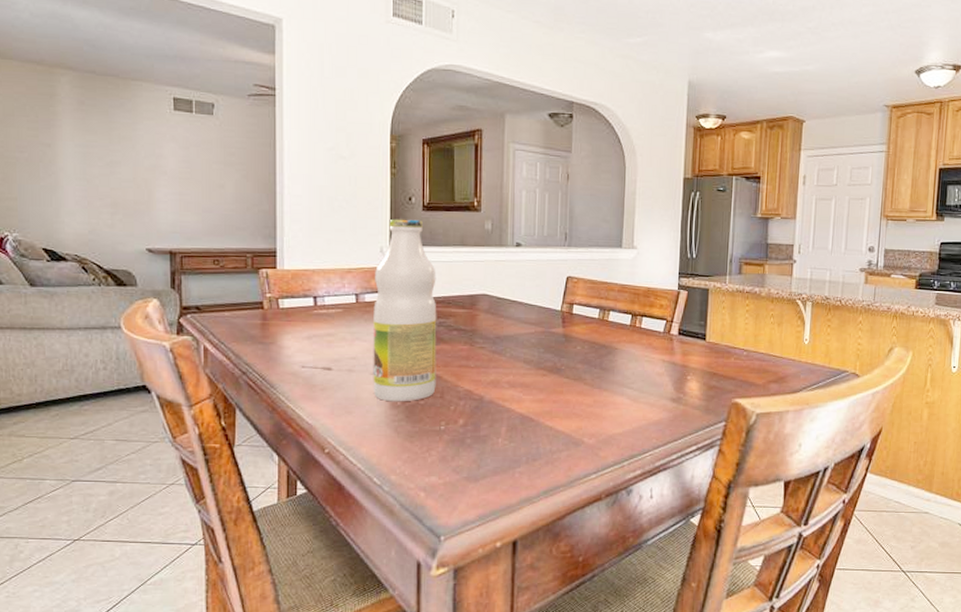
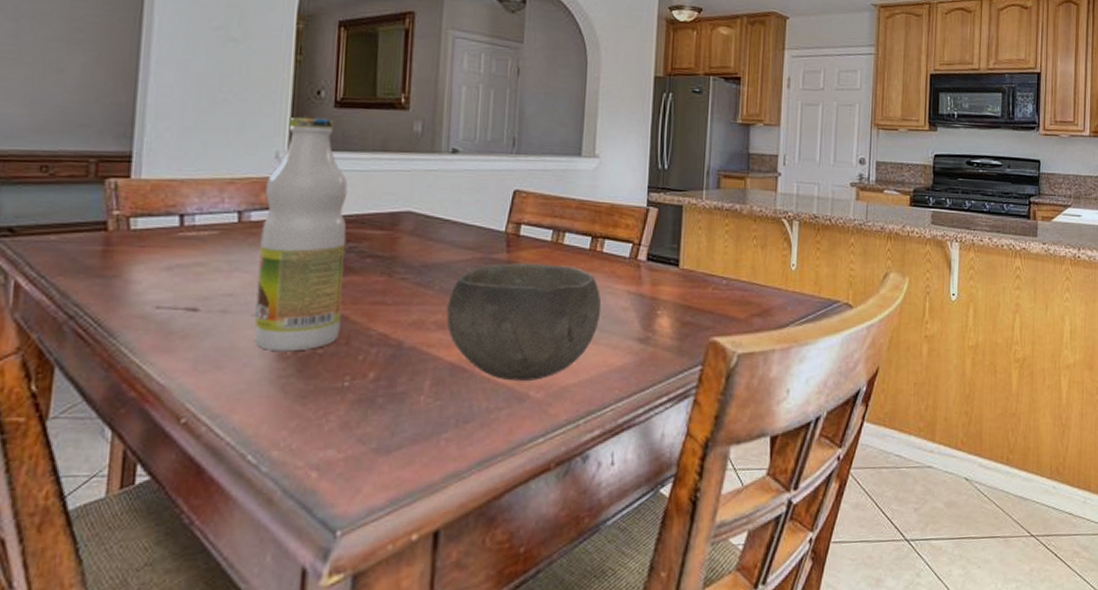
bowl: none [516,336,641,430] -> present [446,263,602,381]

